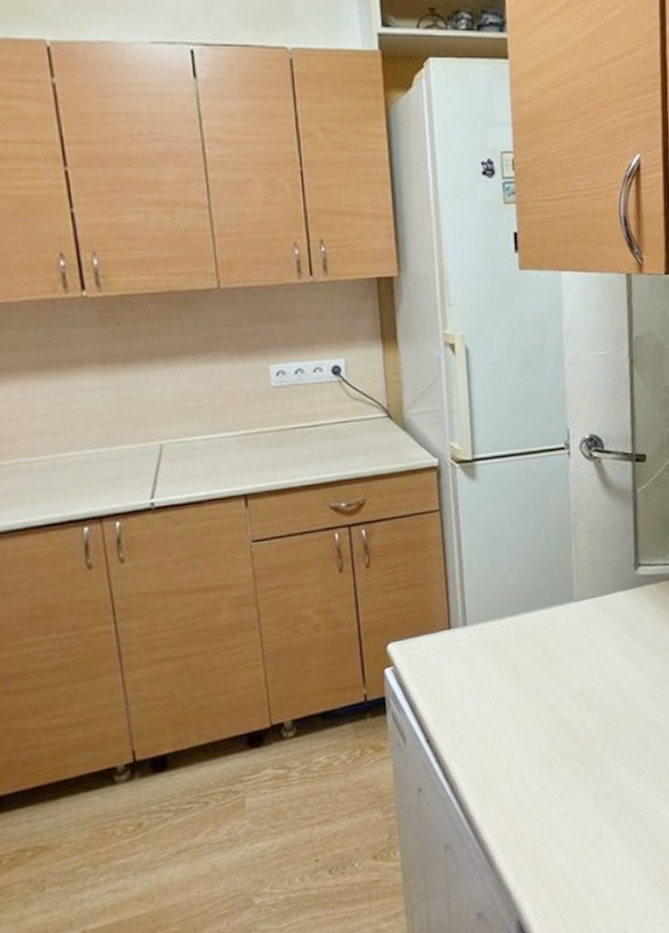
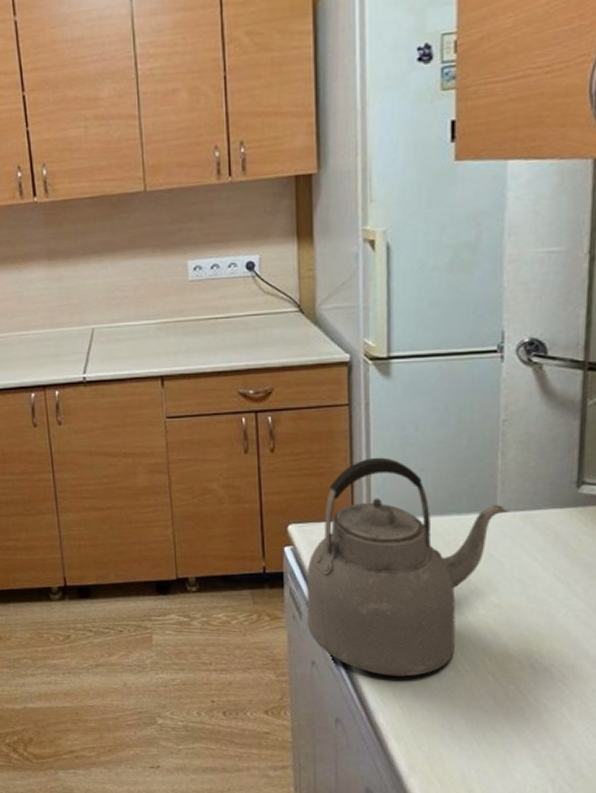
kettle: none [408,560,585,787] -> present [306,457,510,677]

